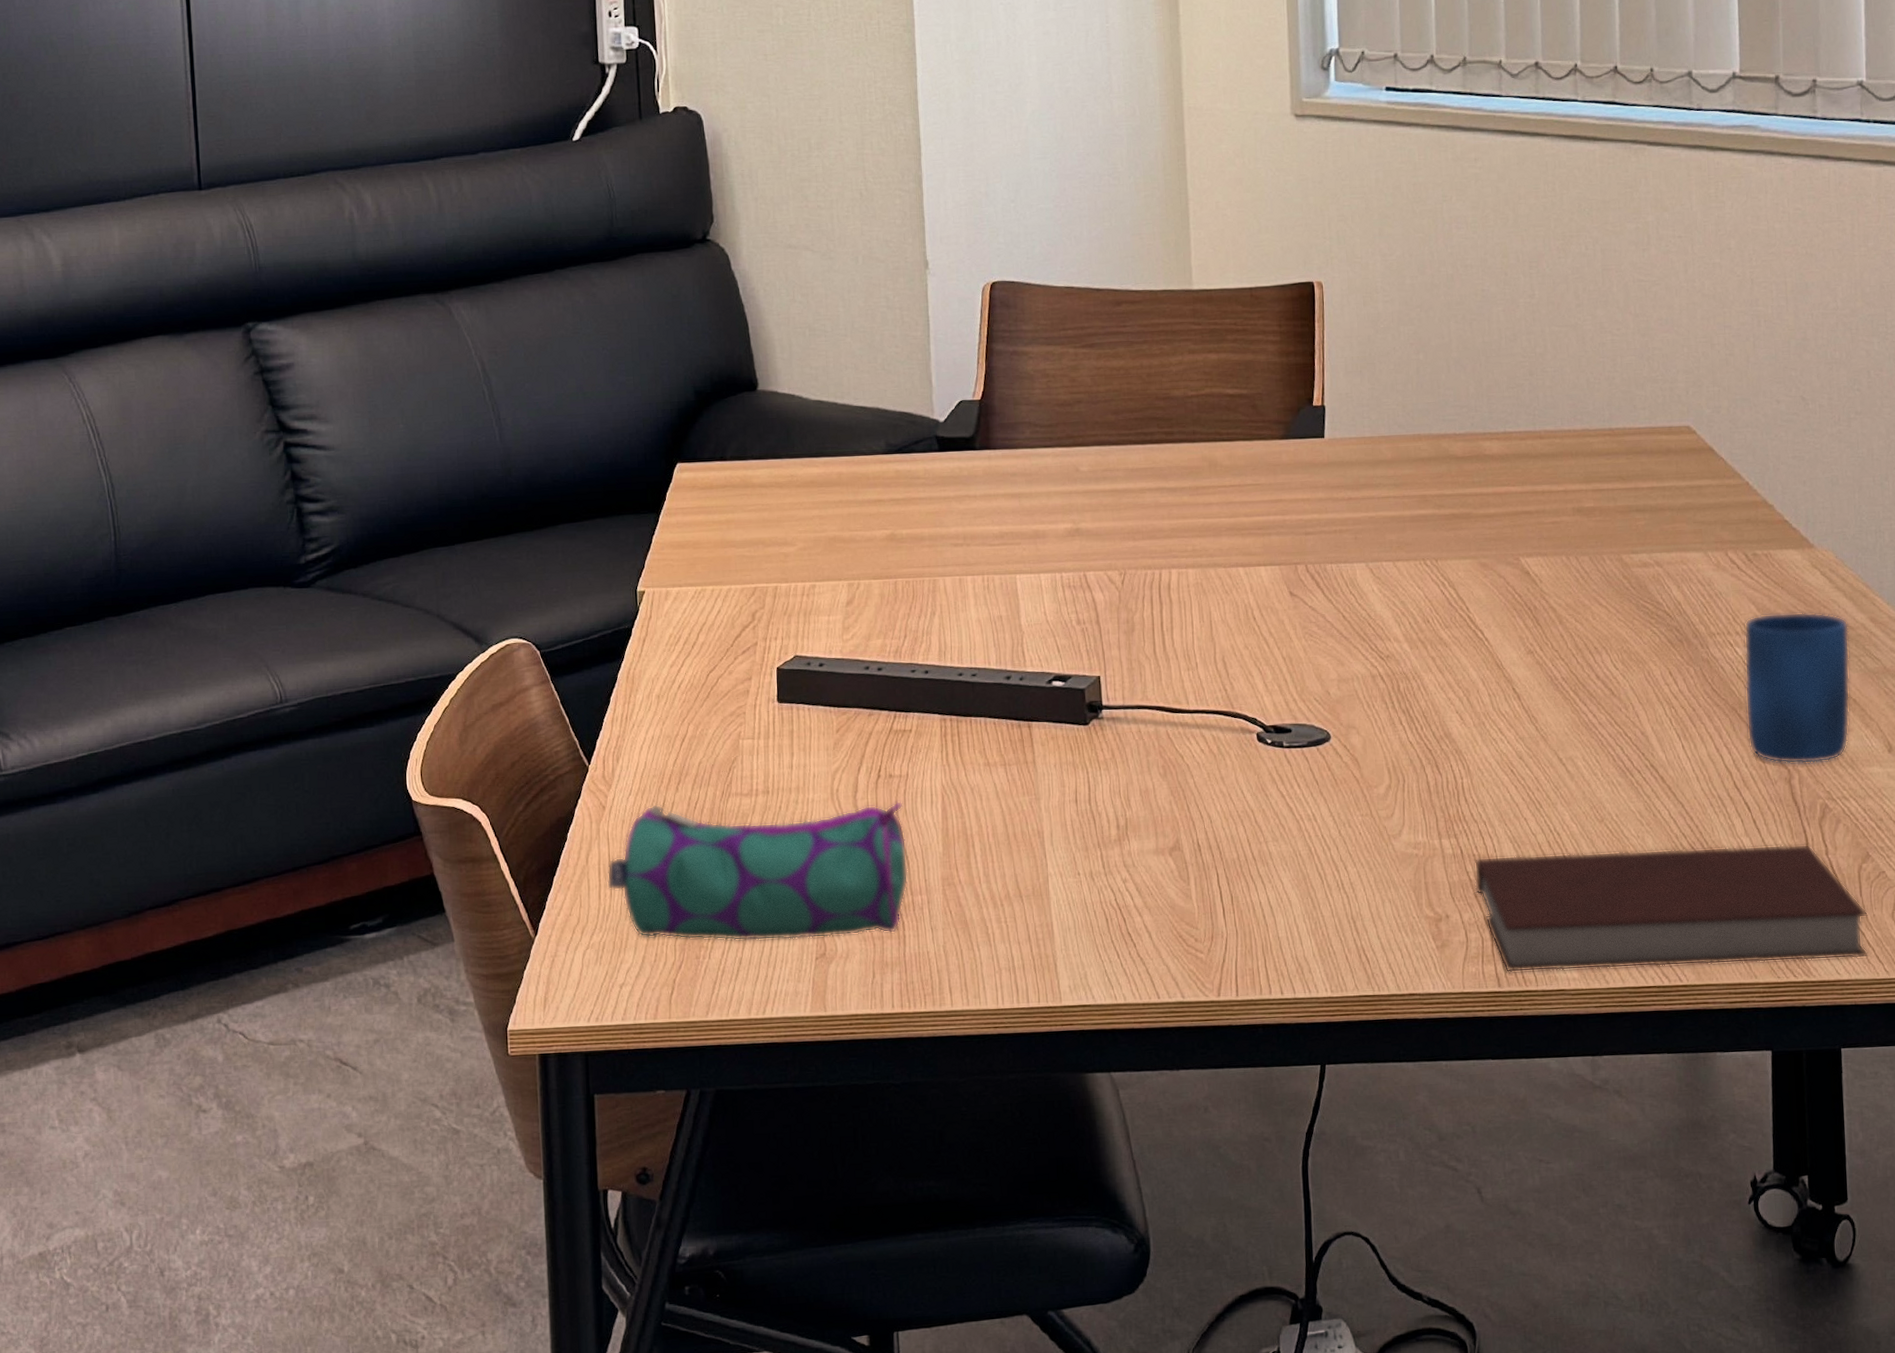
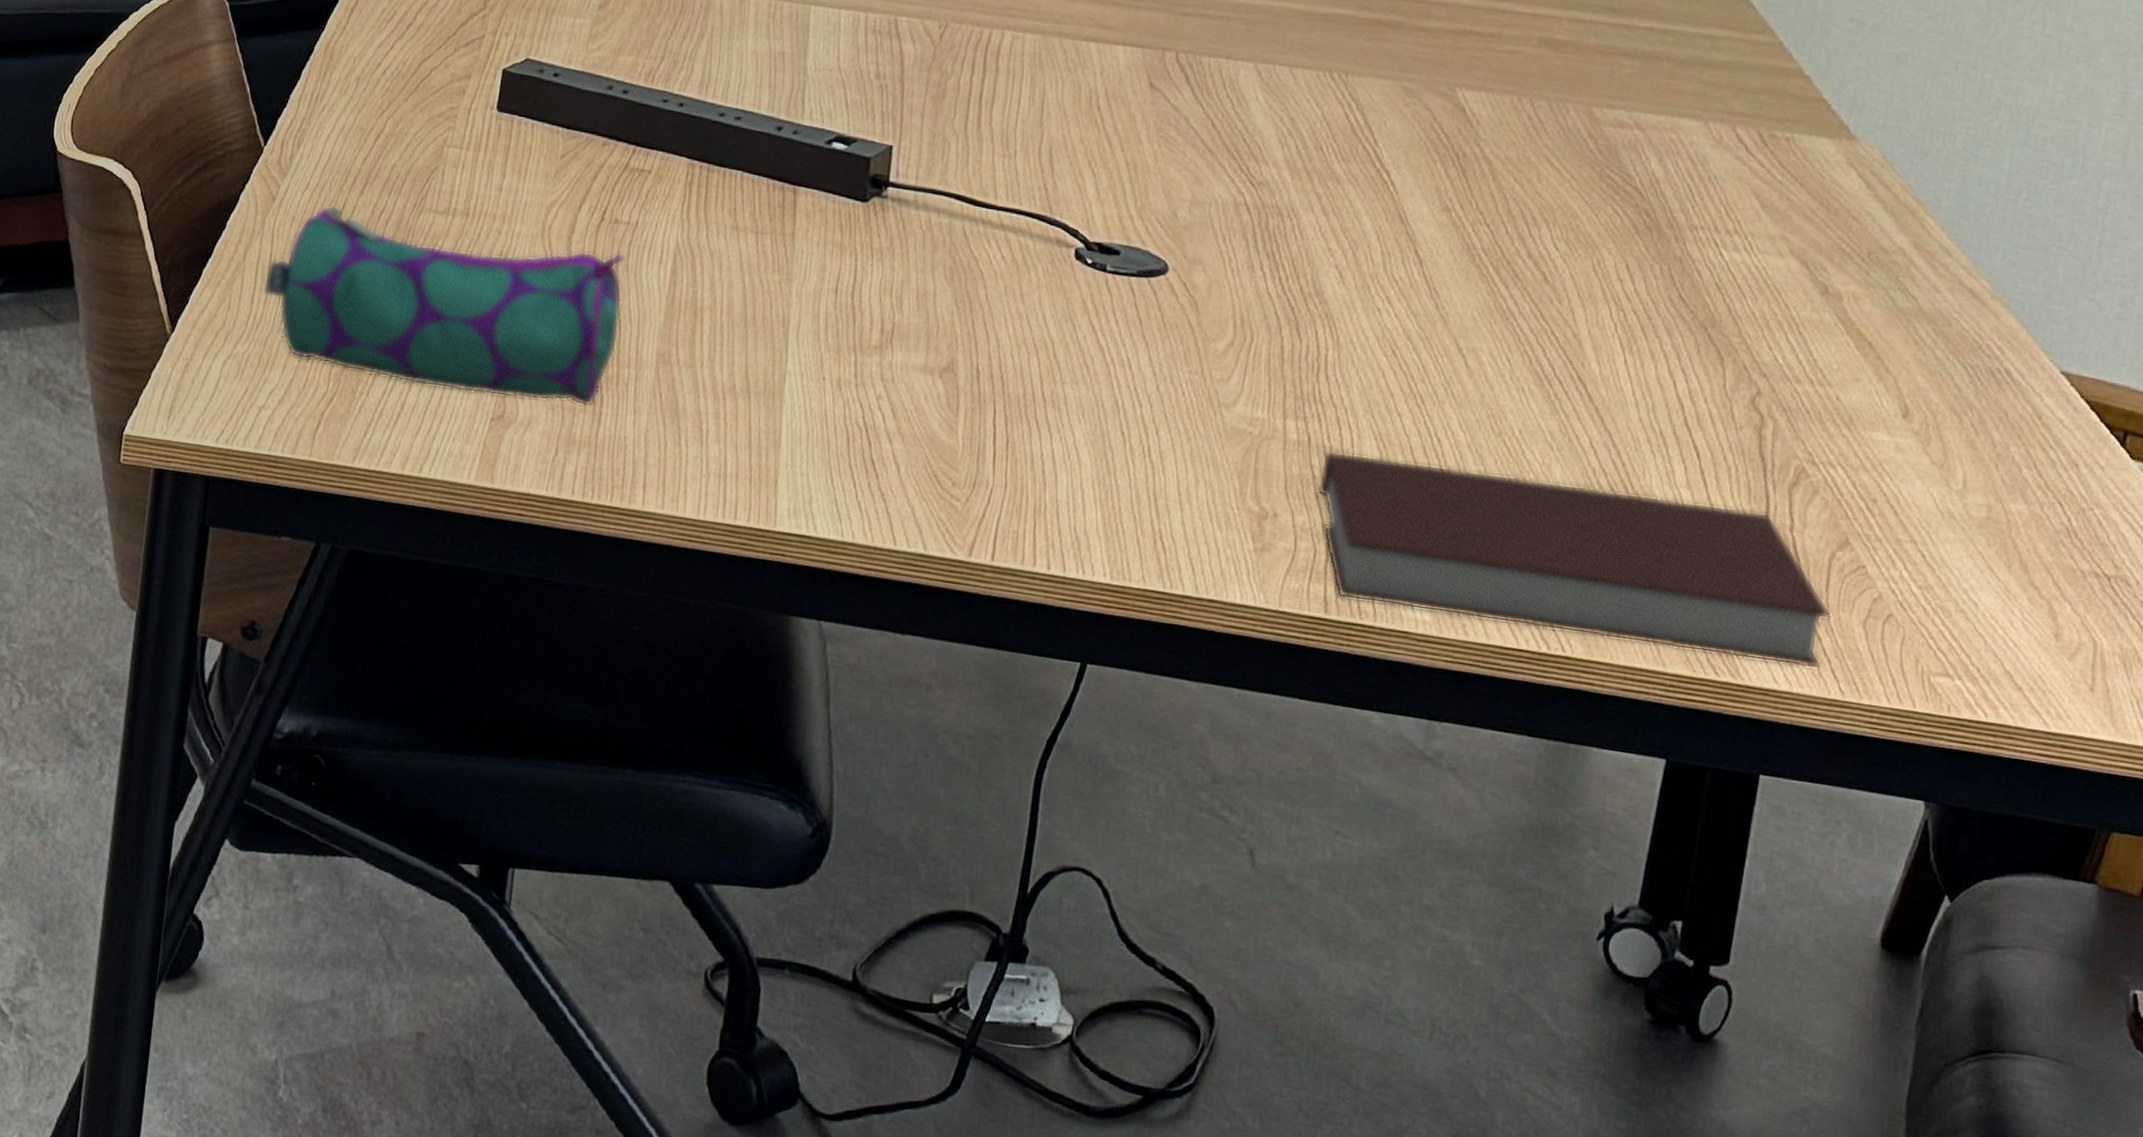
mug: present [1744,612,1850,764] -> none [1714,213,1882,415]

